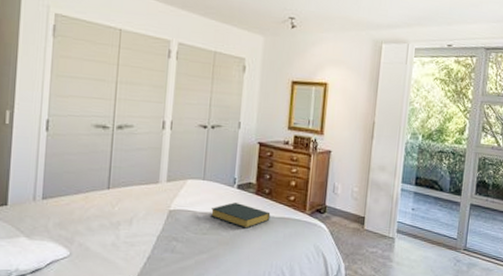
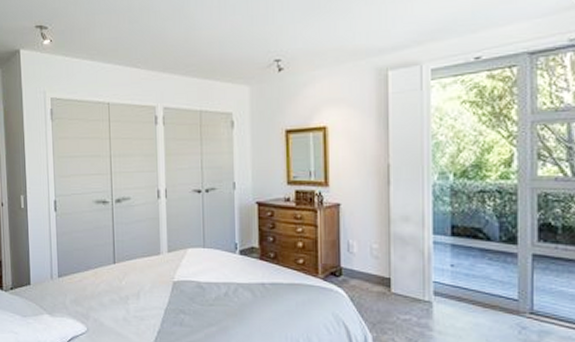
hardback book: present [211,203,271,229] -> none [215,270,279,298]

